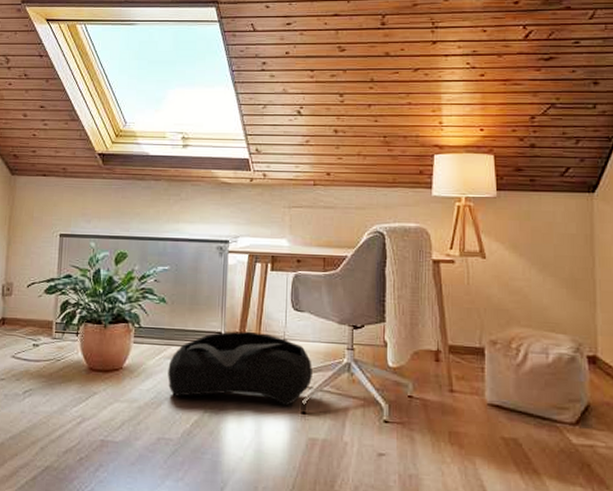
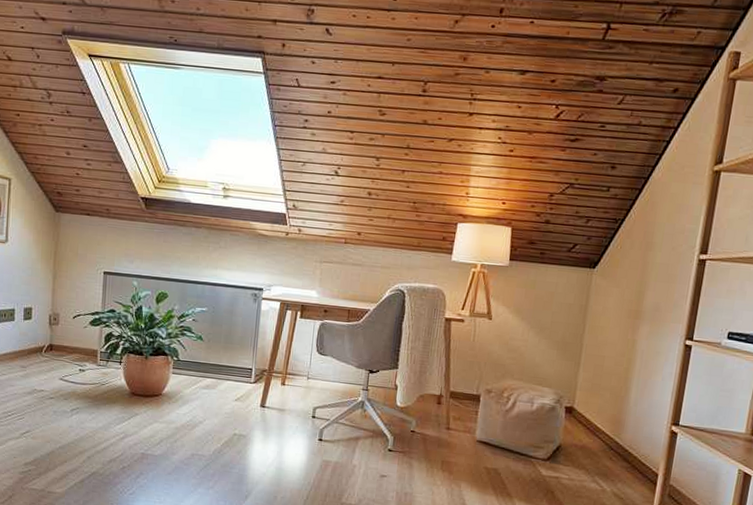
bag: present [168,331,312,406] -> none [202,369,331,434]

